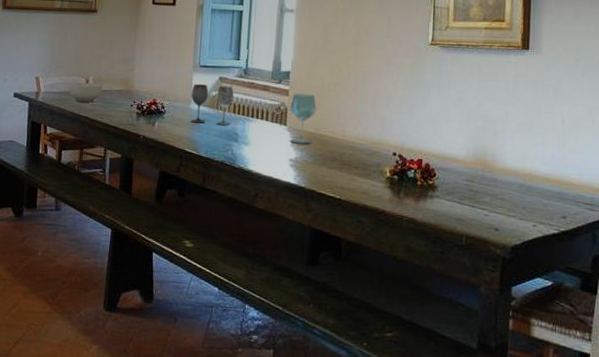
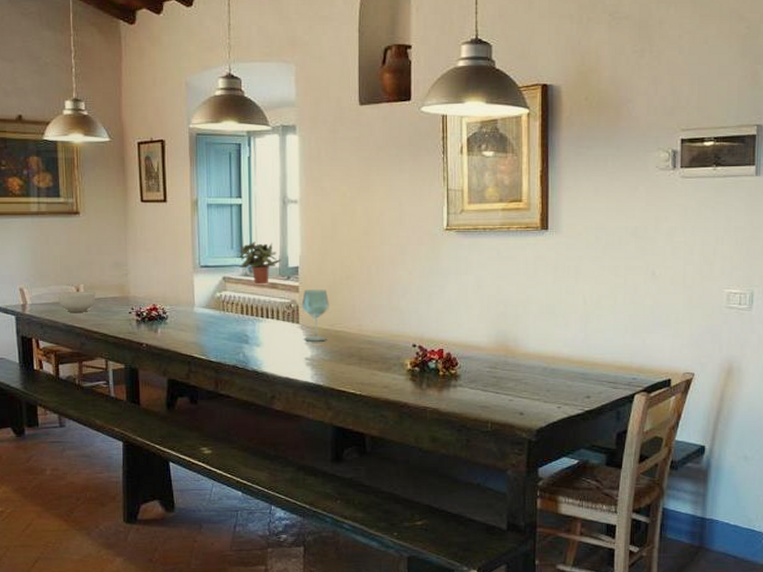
wineglass: present [191,84,234,125] -> none [193,286,241,327]
potted plant: none [235,46,275,86] -> present [239,242,281,285]

